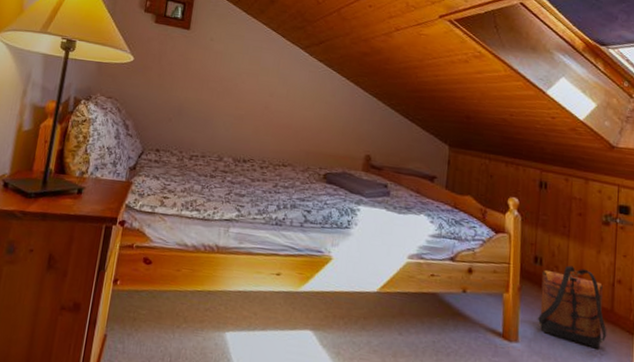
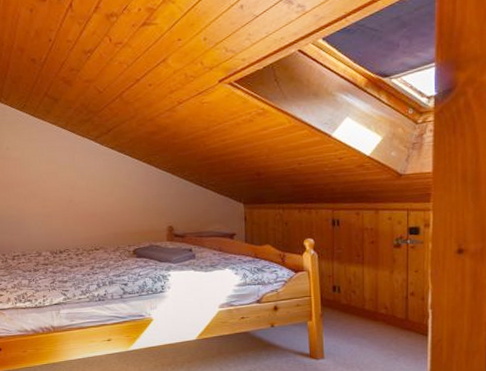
backpack: present [537,265,607,349] -> none [339,288,403,353]

